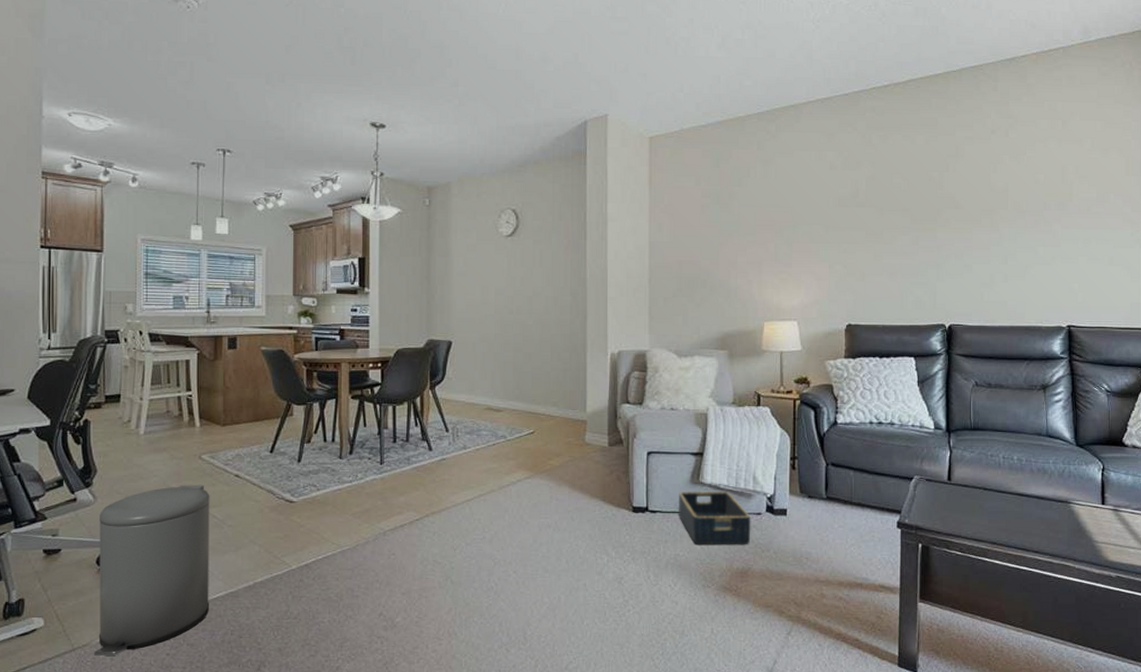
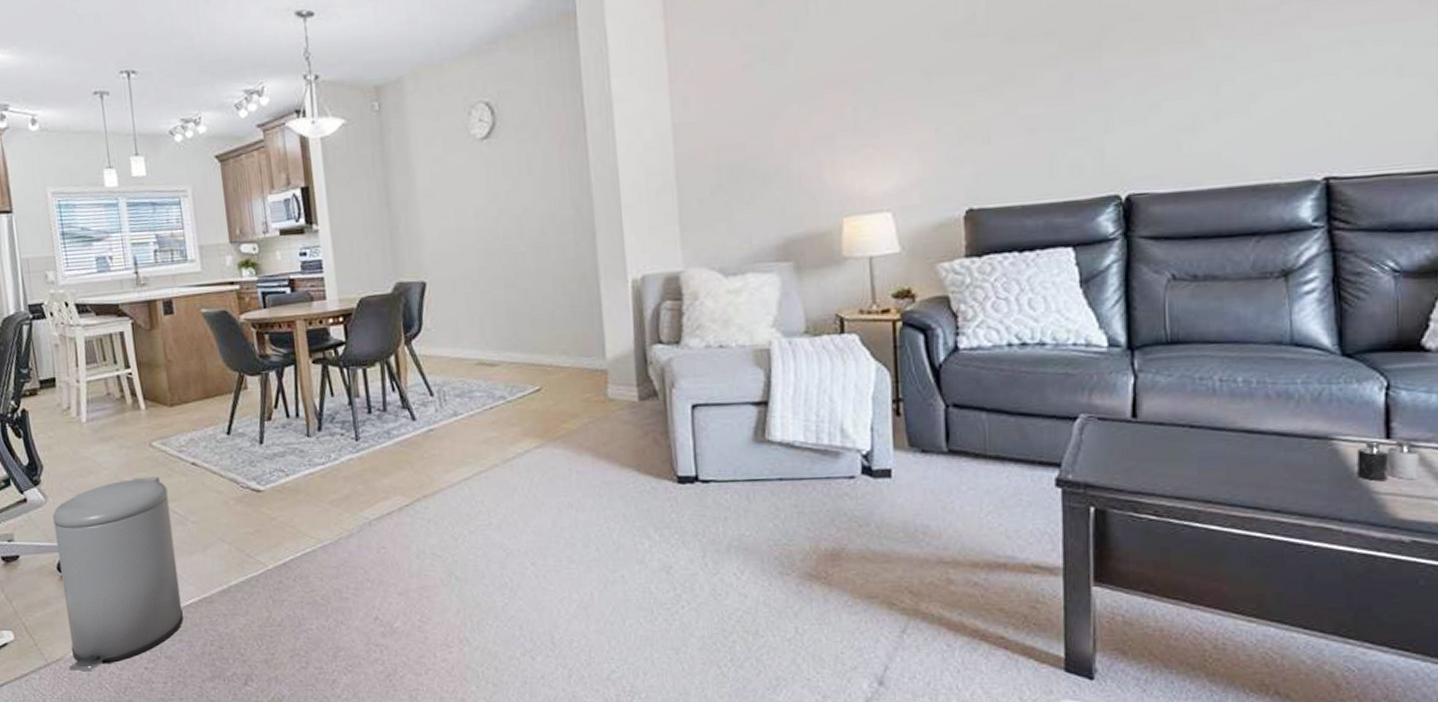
basket: present [679,491,751,545] -> none [738,449,842,521]
candle: none [1085,505,1122,534] -> present [1357,438,1421,482]

